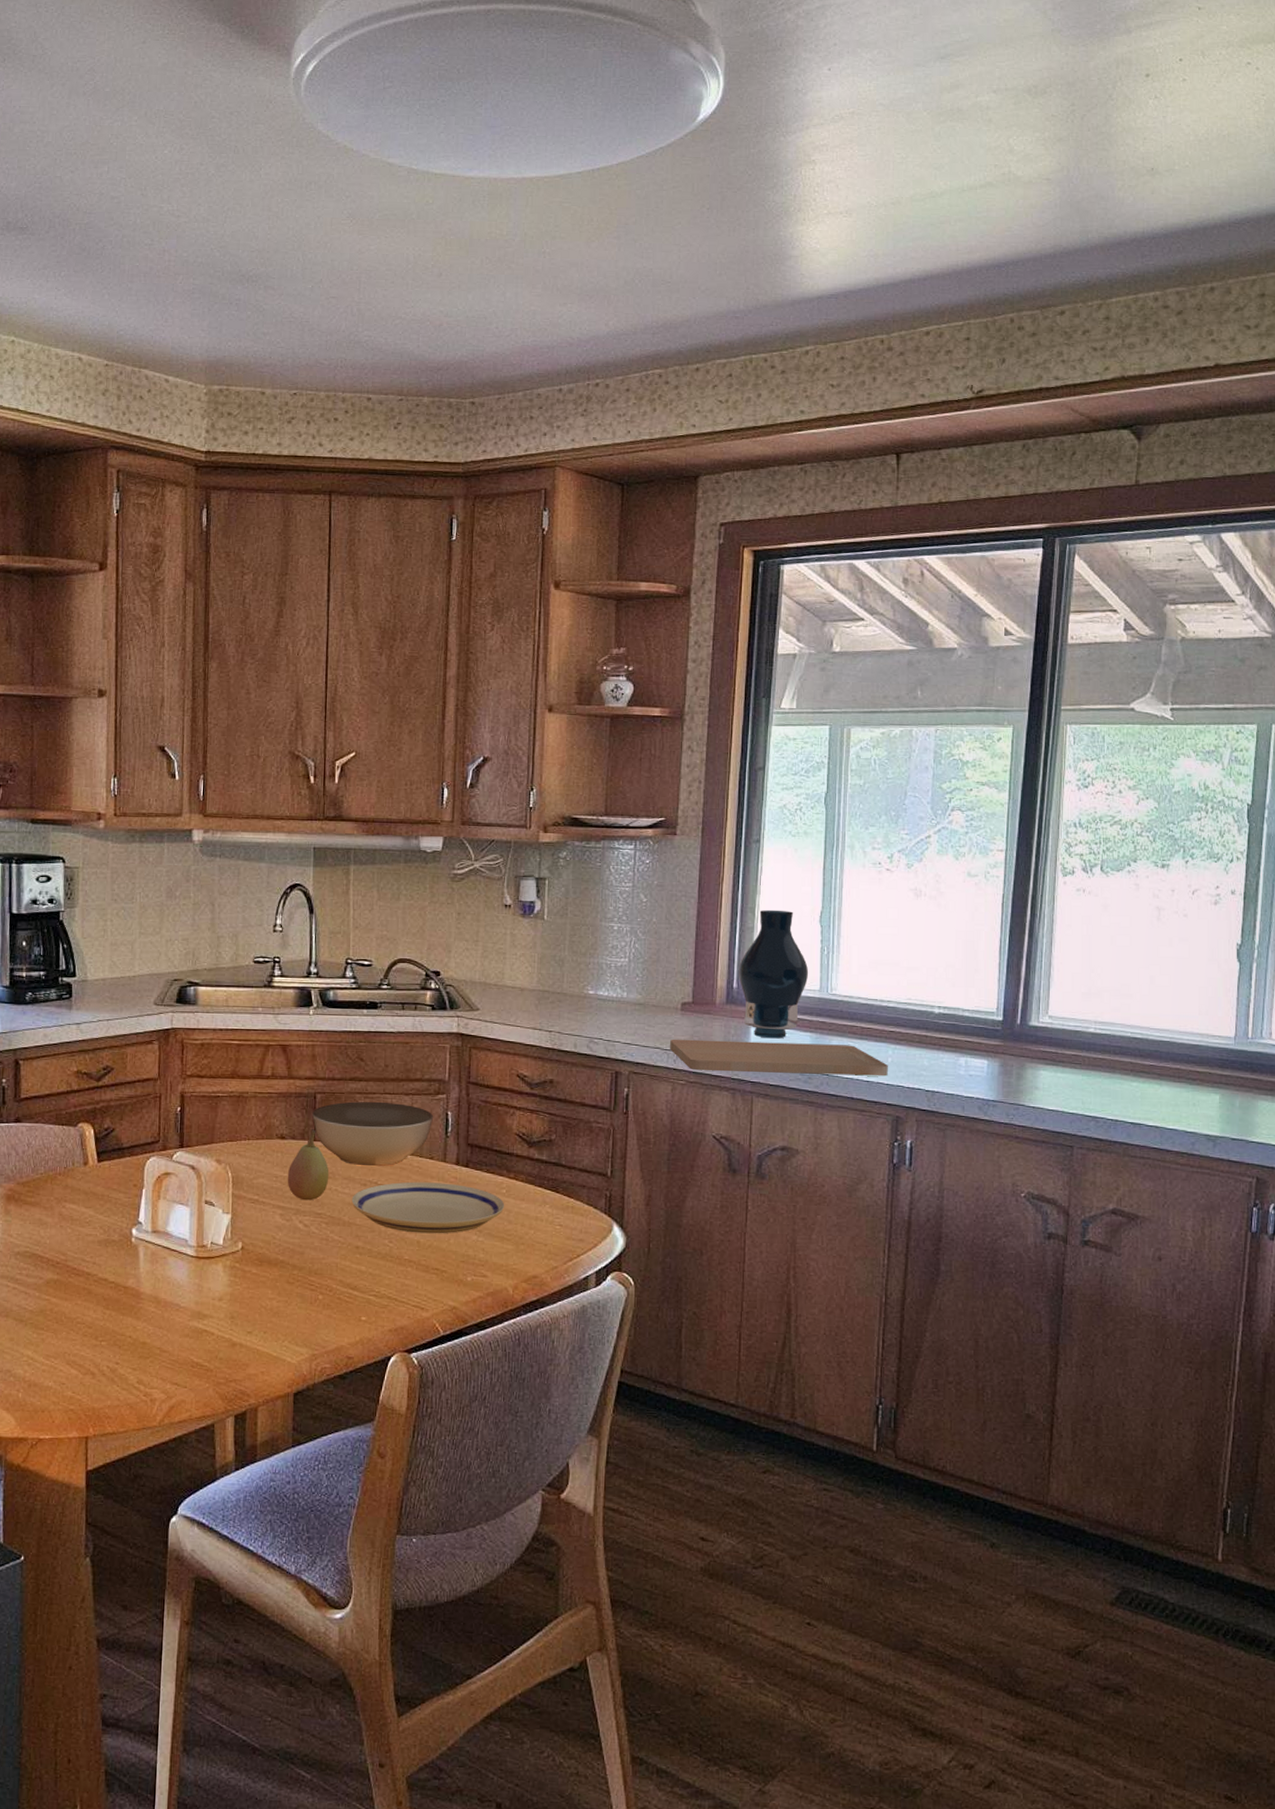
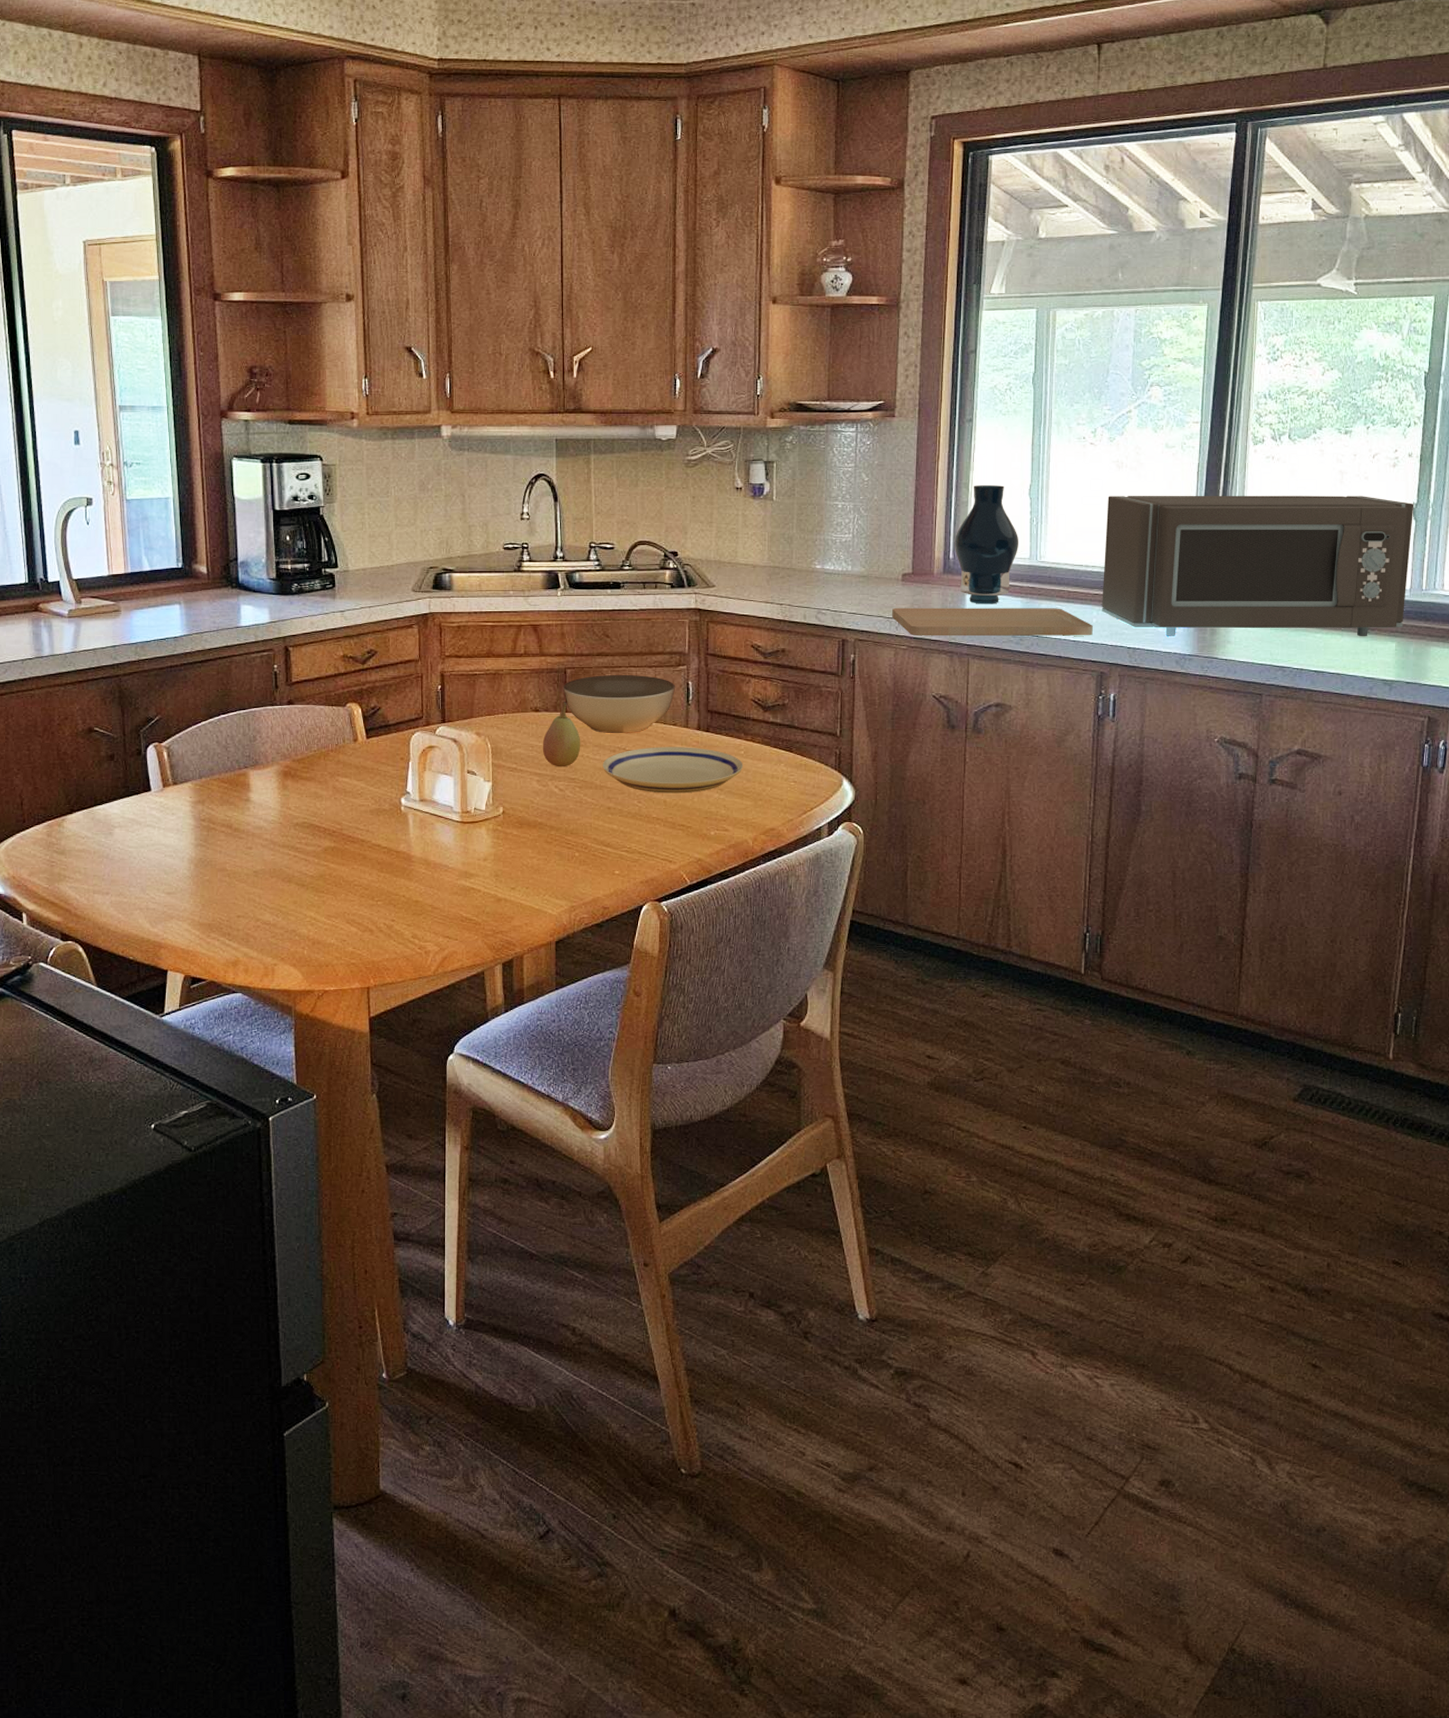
microwave: none [898,926,1238,1088] -> present [1102,495,1414,637]

